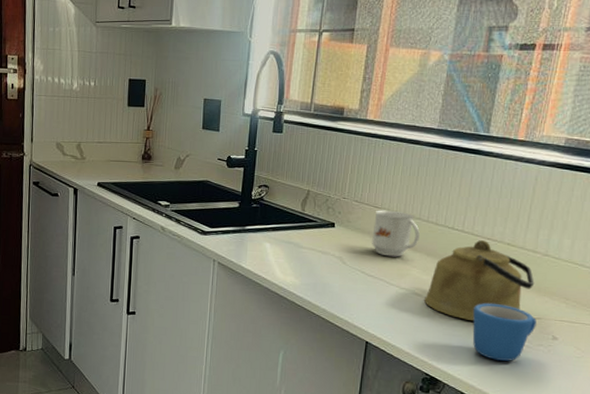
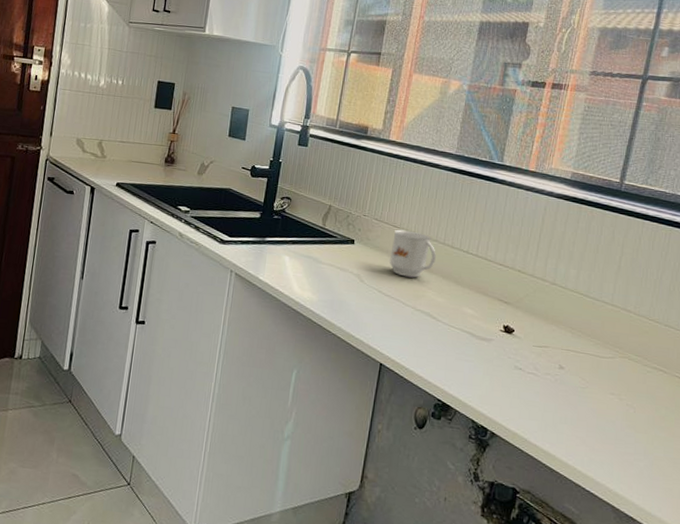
kettle: present [423,240,535,322] -> none [438,265,543,347]
mug: present [472,303,537,361] -> none [484,329,545,390]

